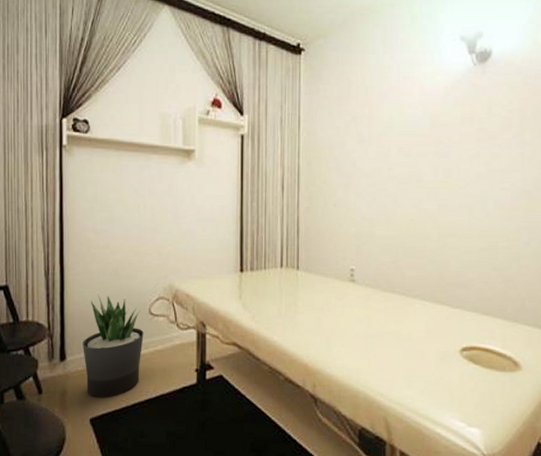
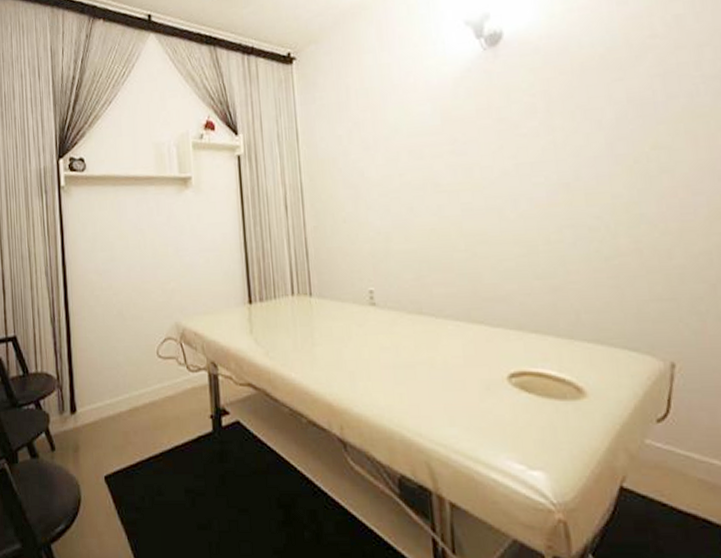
planter: present [83,294,144,398] -> none [92,338,154,453]

